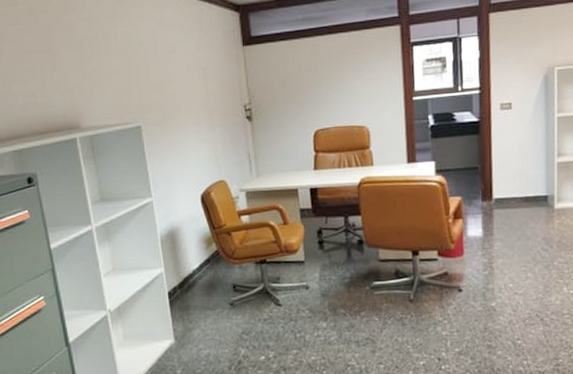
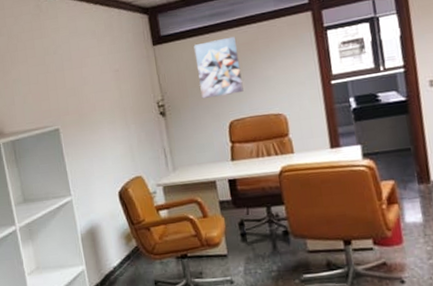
wall art: none [284,43,330,105] -> present [193,36,244,99]

